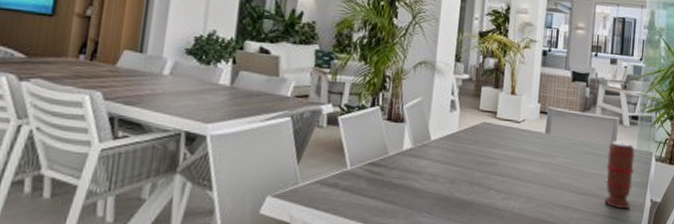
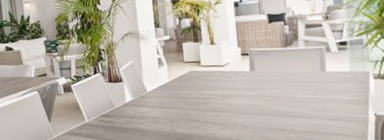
spice grinder: present [604,140,636,210] -> none [317,66,352,127]

